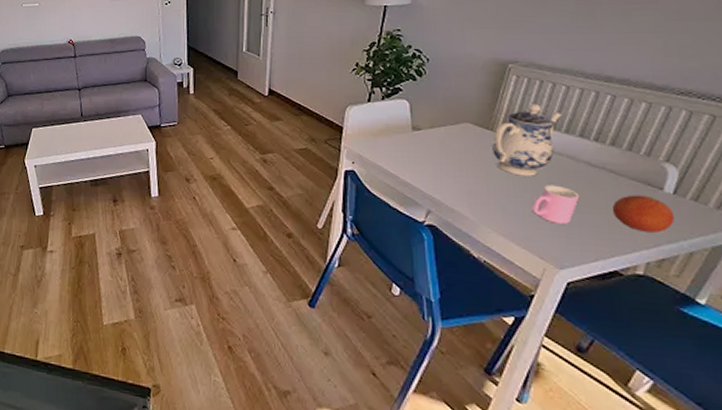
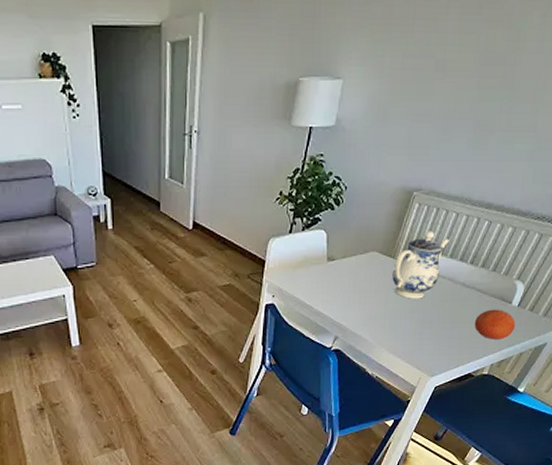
cup: present [532,185,580,224] -> none [417,305,453,339]

